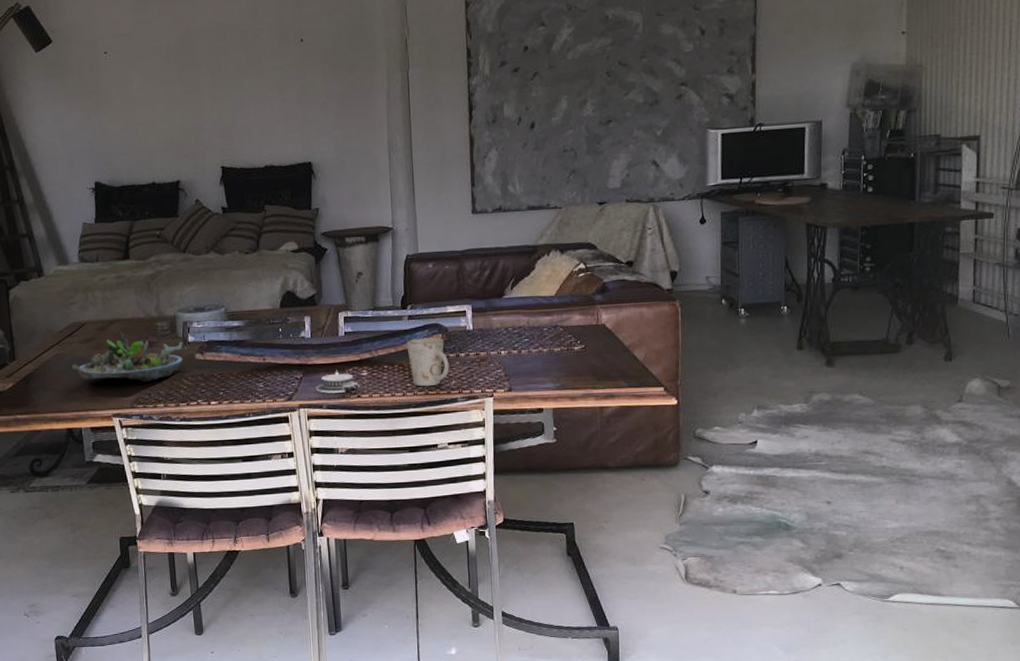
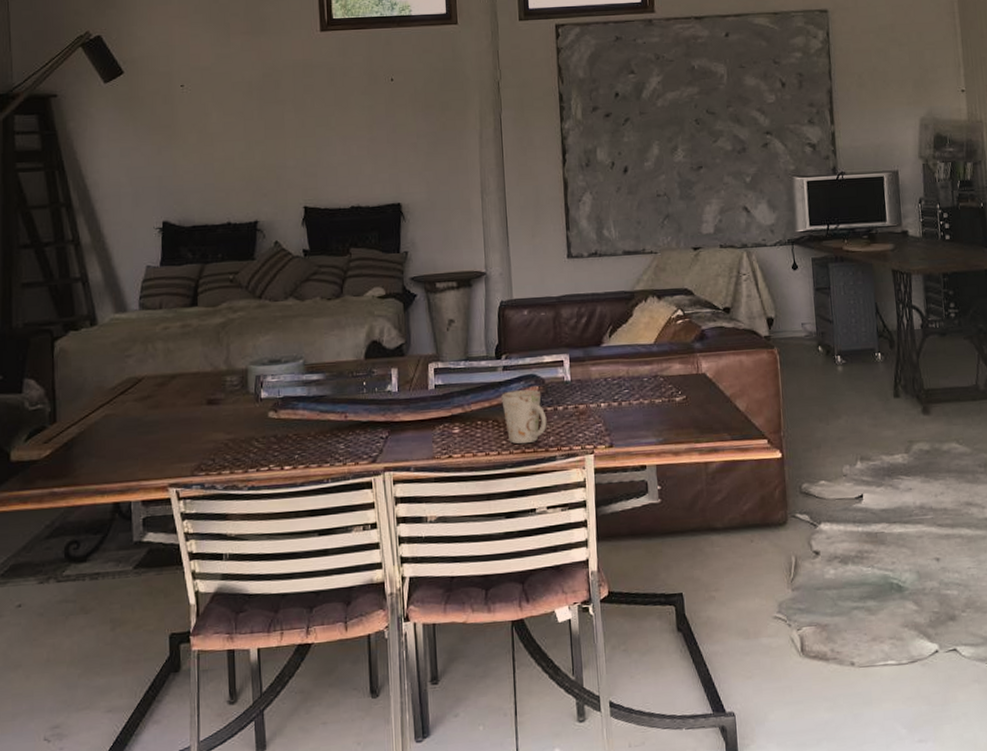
succulent planter: present [71,331,183,383] -> none [123,387,255,446]
architectural model: present [316,370,359,393] -> none [403,427,451,454]

